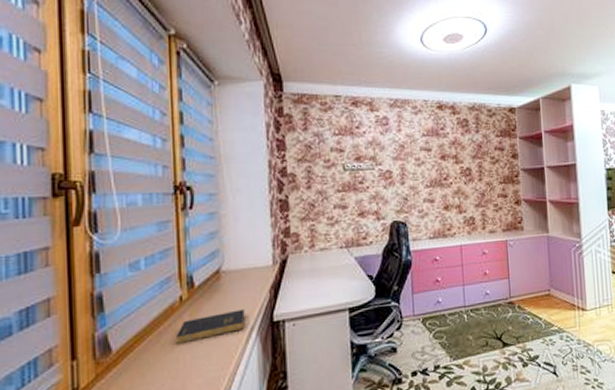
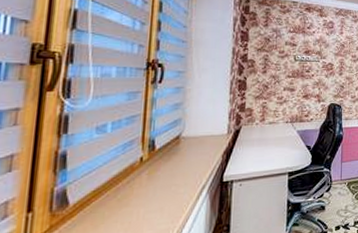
book: present [175,309,245,345] -> none [131,170,198,200]

